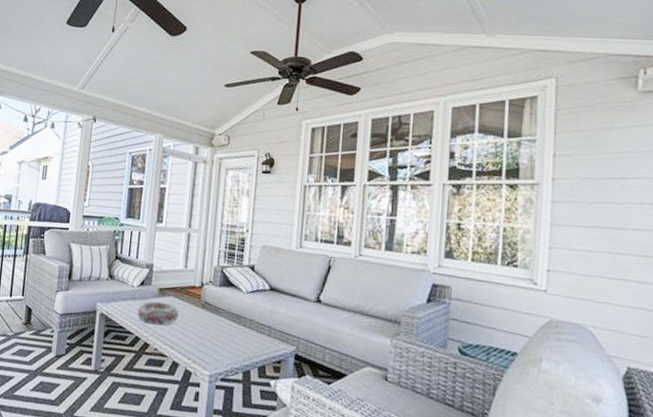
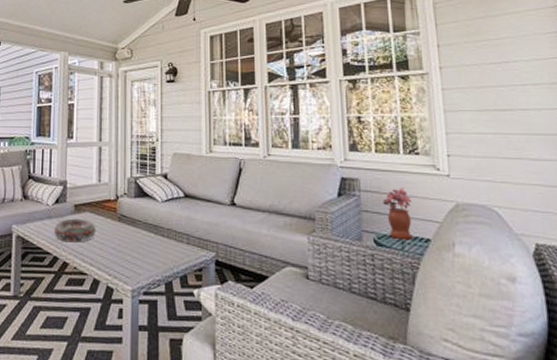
potted flower: none [473,299,504,352] -> present [383,187,412,241]

